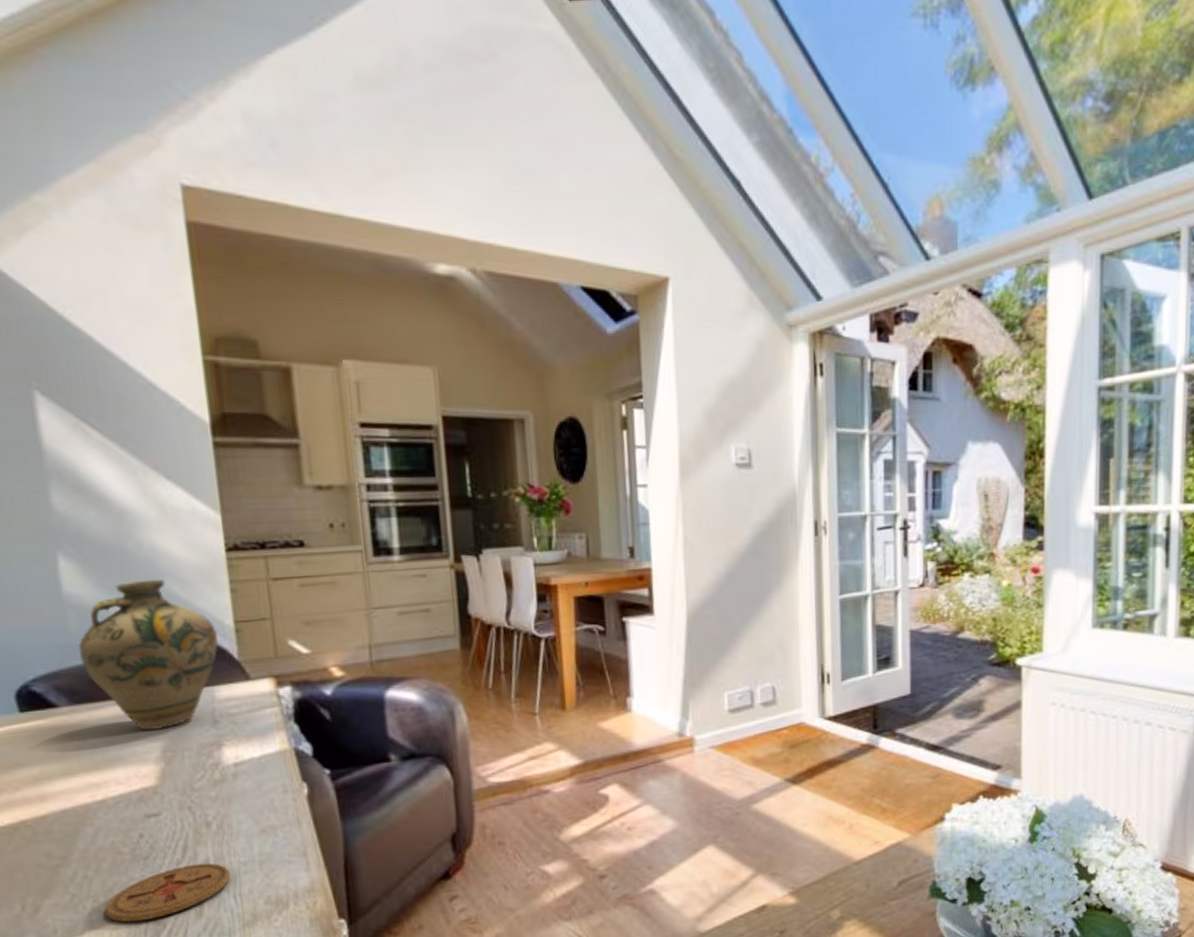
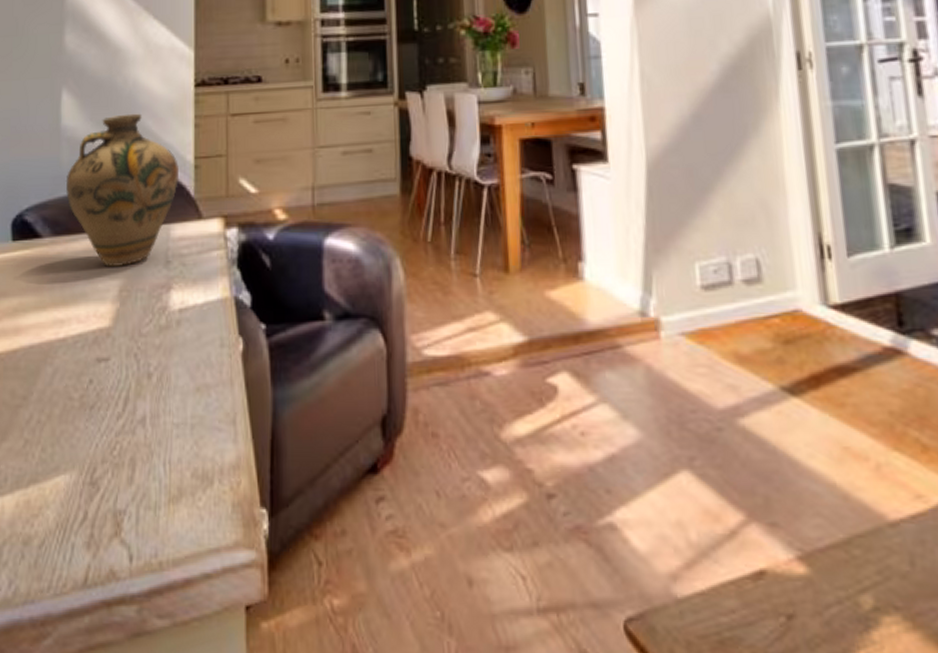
coaster: present [105,863,230,923] -> none [51,420,162,480]

